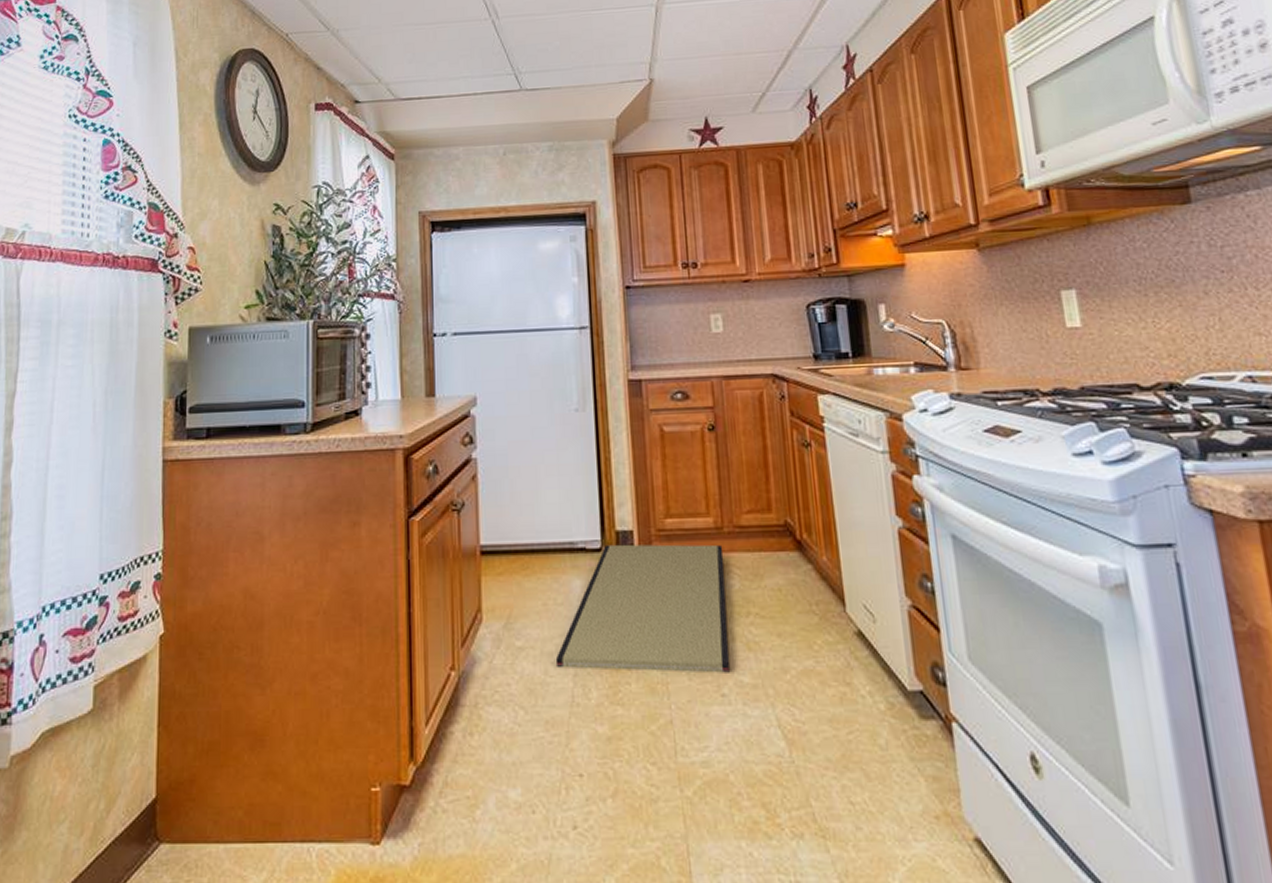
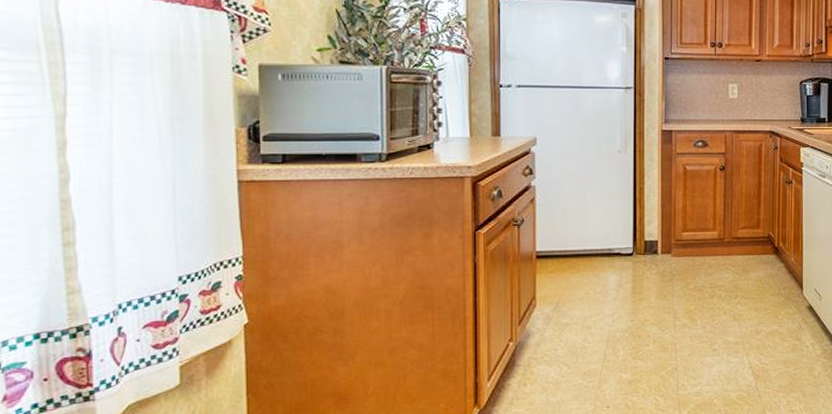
tatami mat: present [555,544,730,673] -> none [593,250,723,337]

